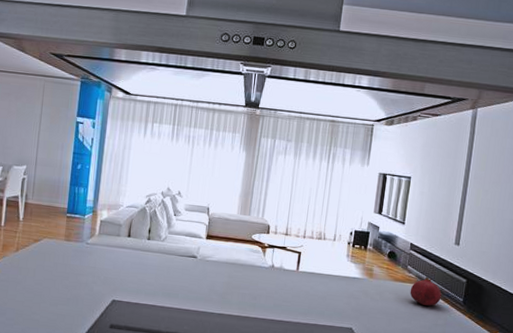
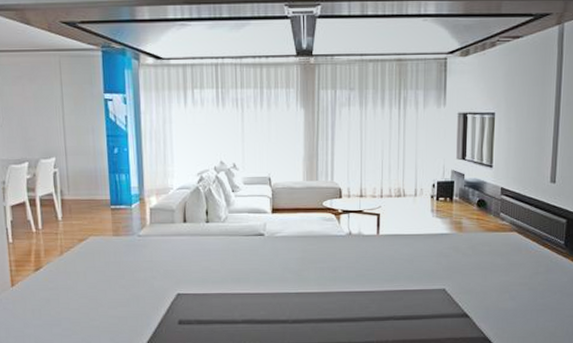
fruit: present [410,276,442,306] -> none [505,222,540,254]

